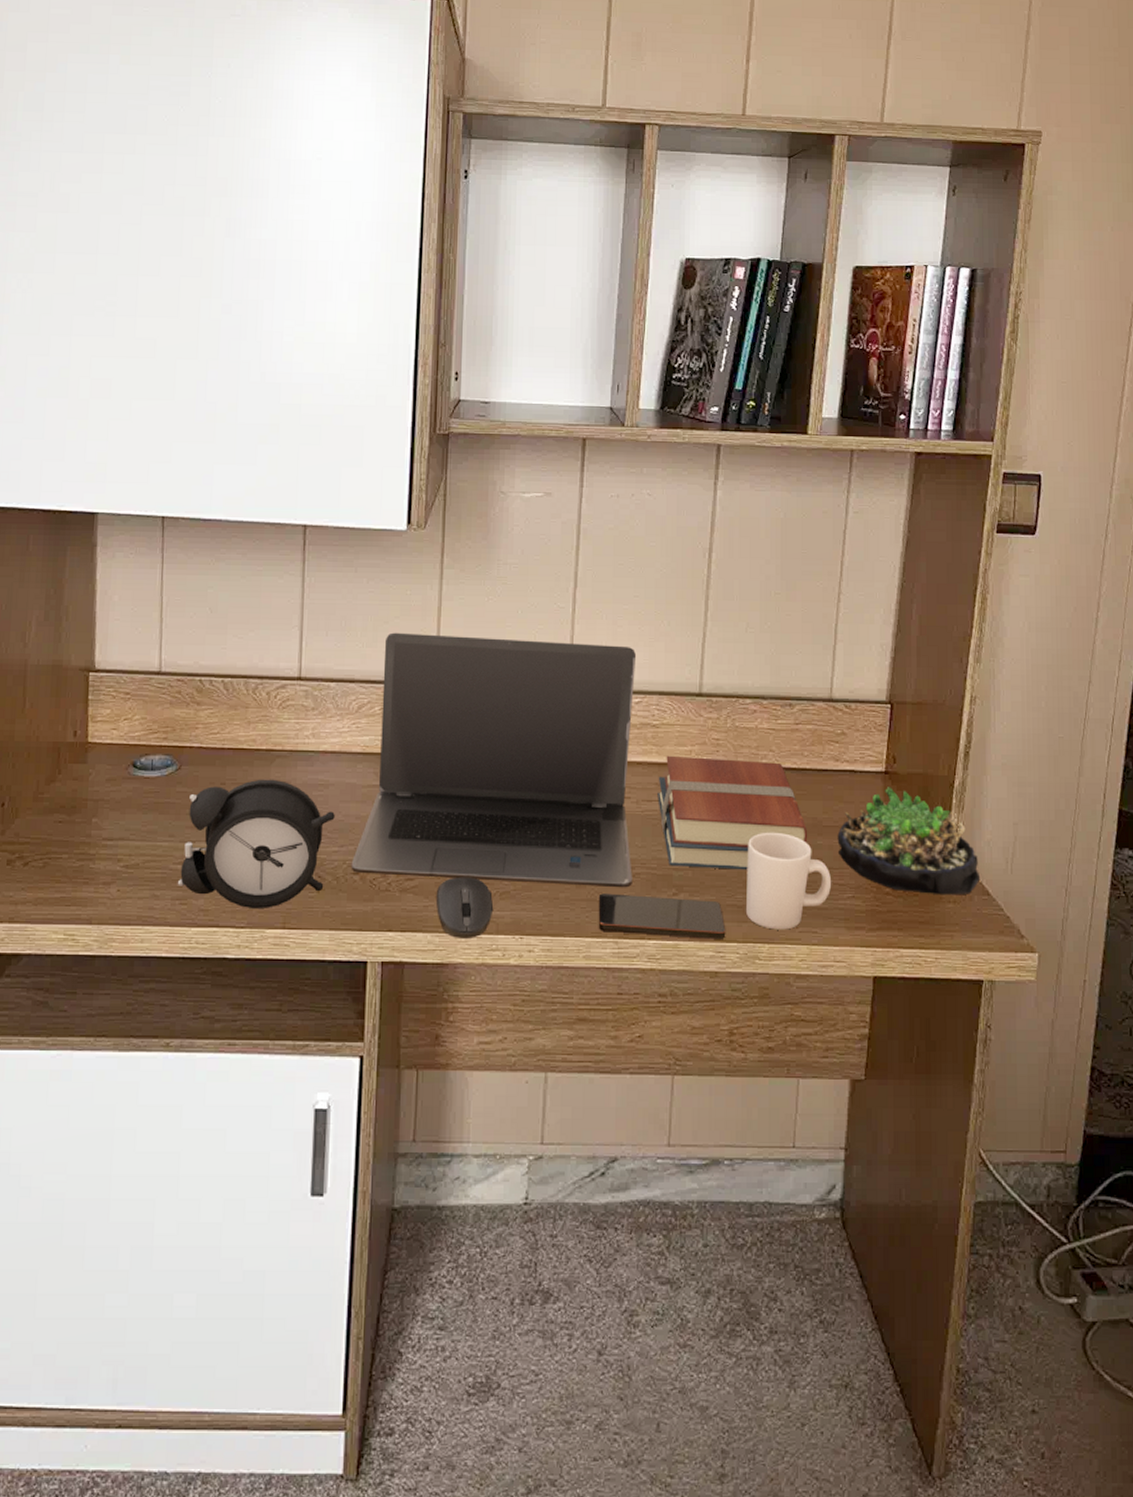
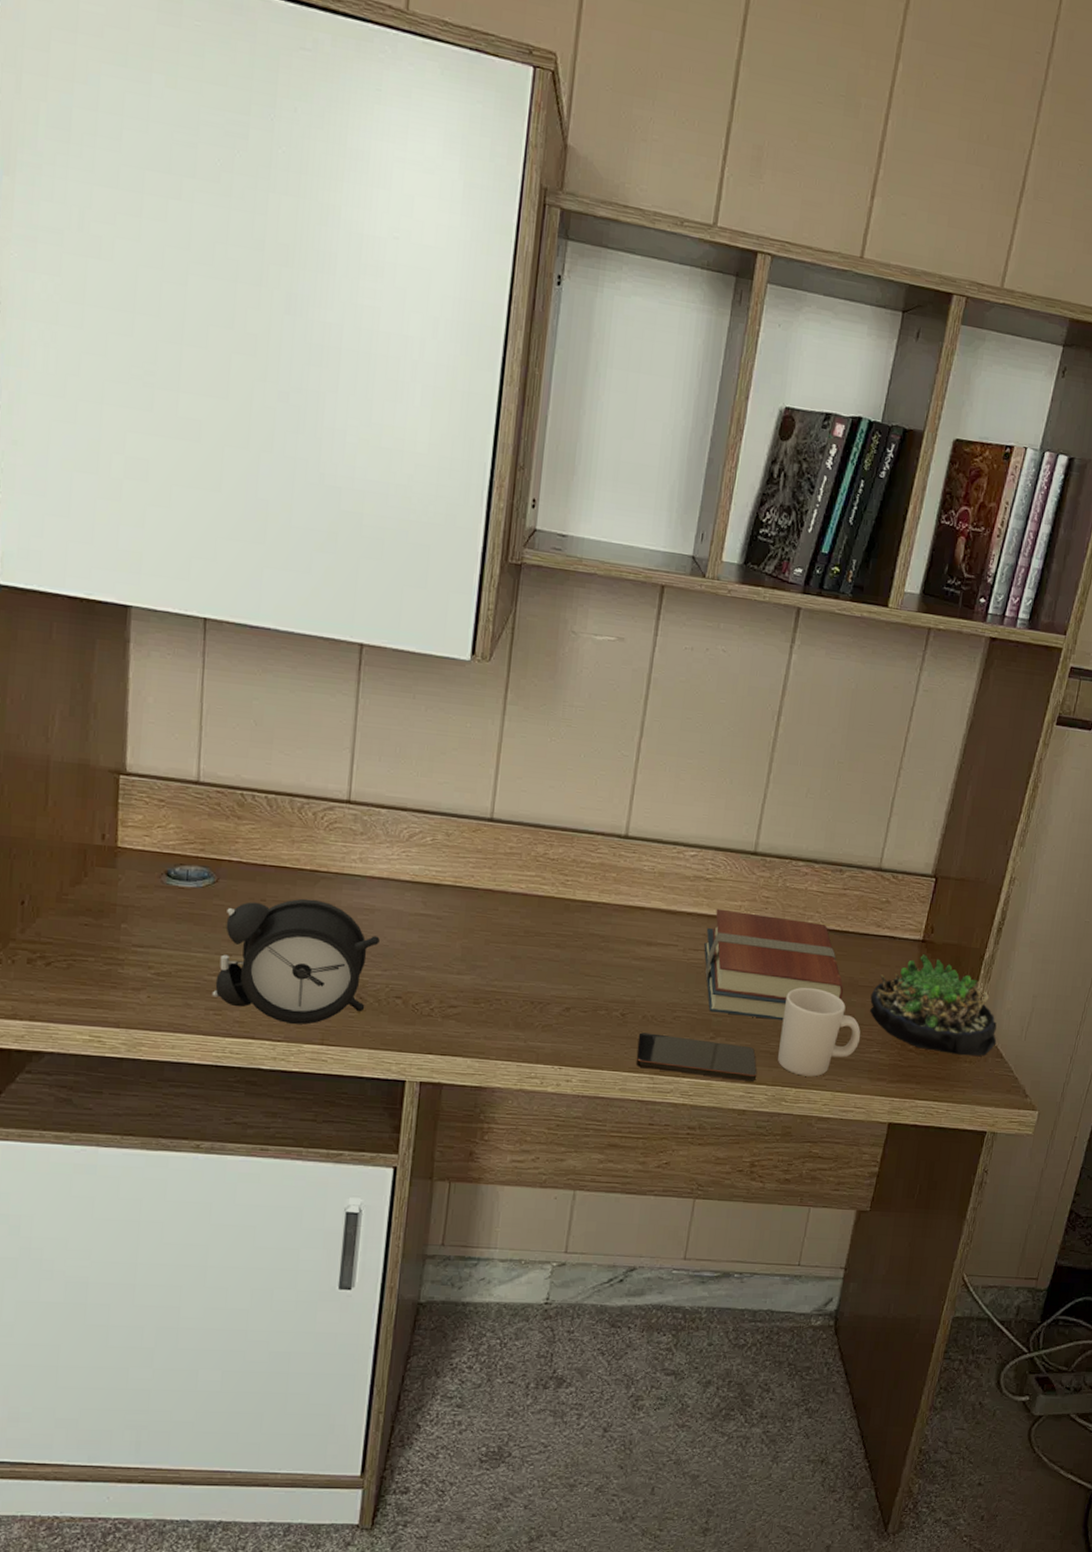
laptop computer: present [351,632,636,888] -> none [393,764,696,1029]
computer mouse: present [435,877,494,938] -> none [477,1007,535,1066]

